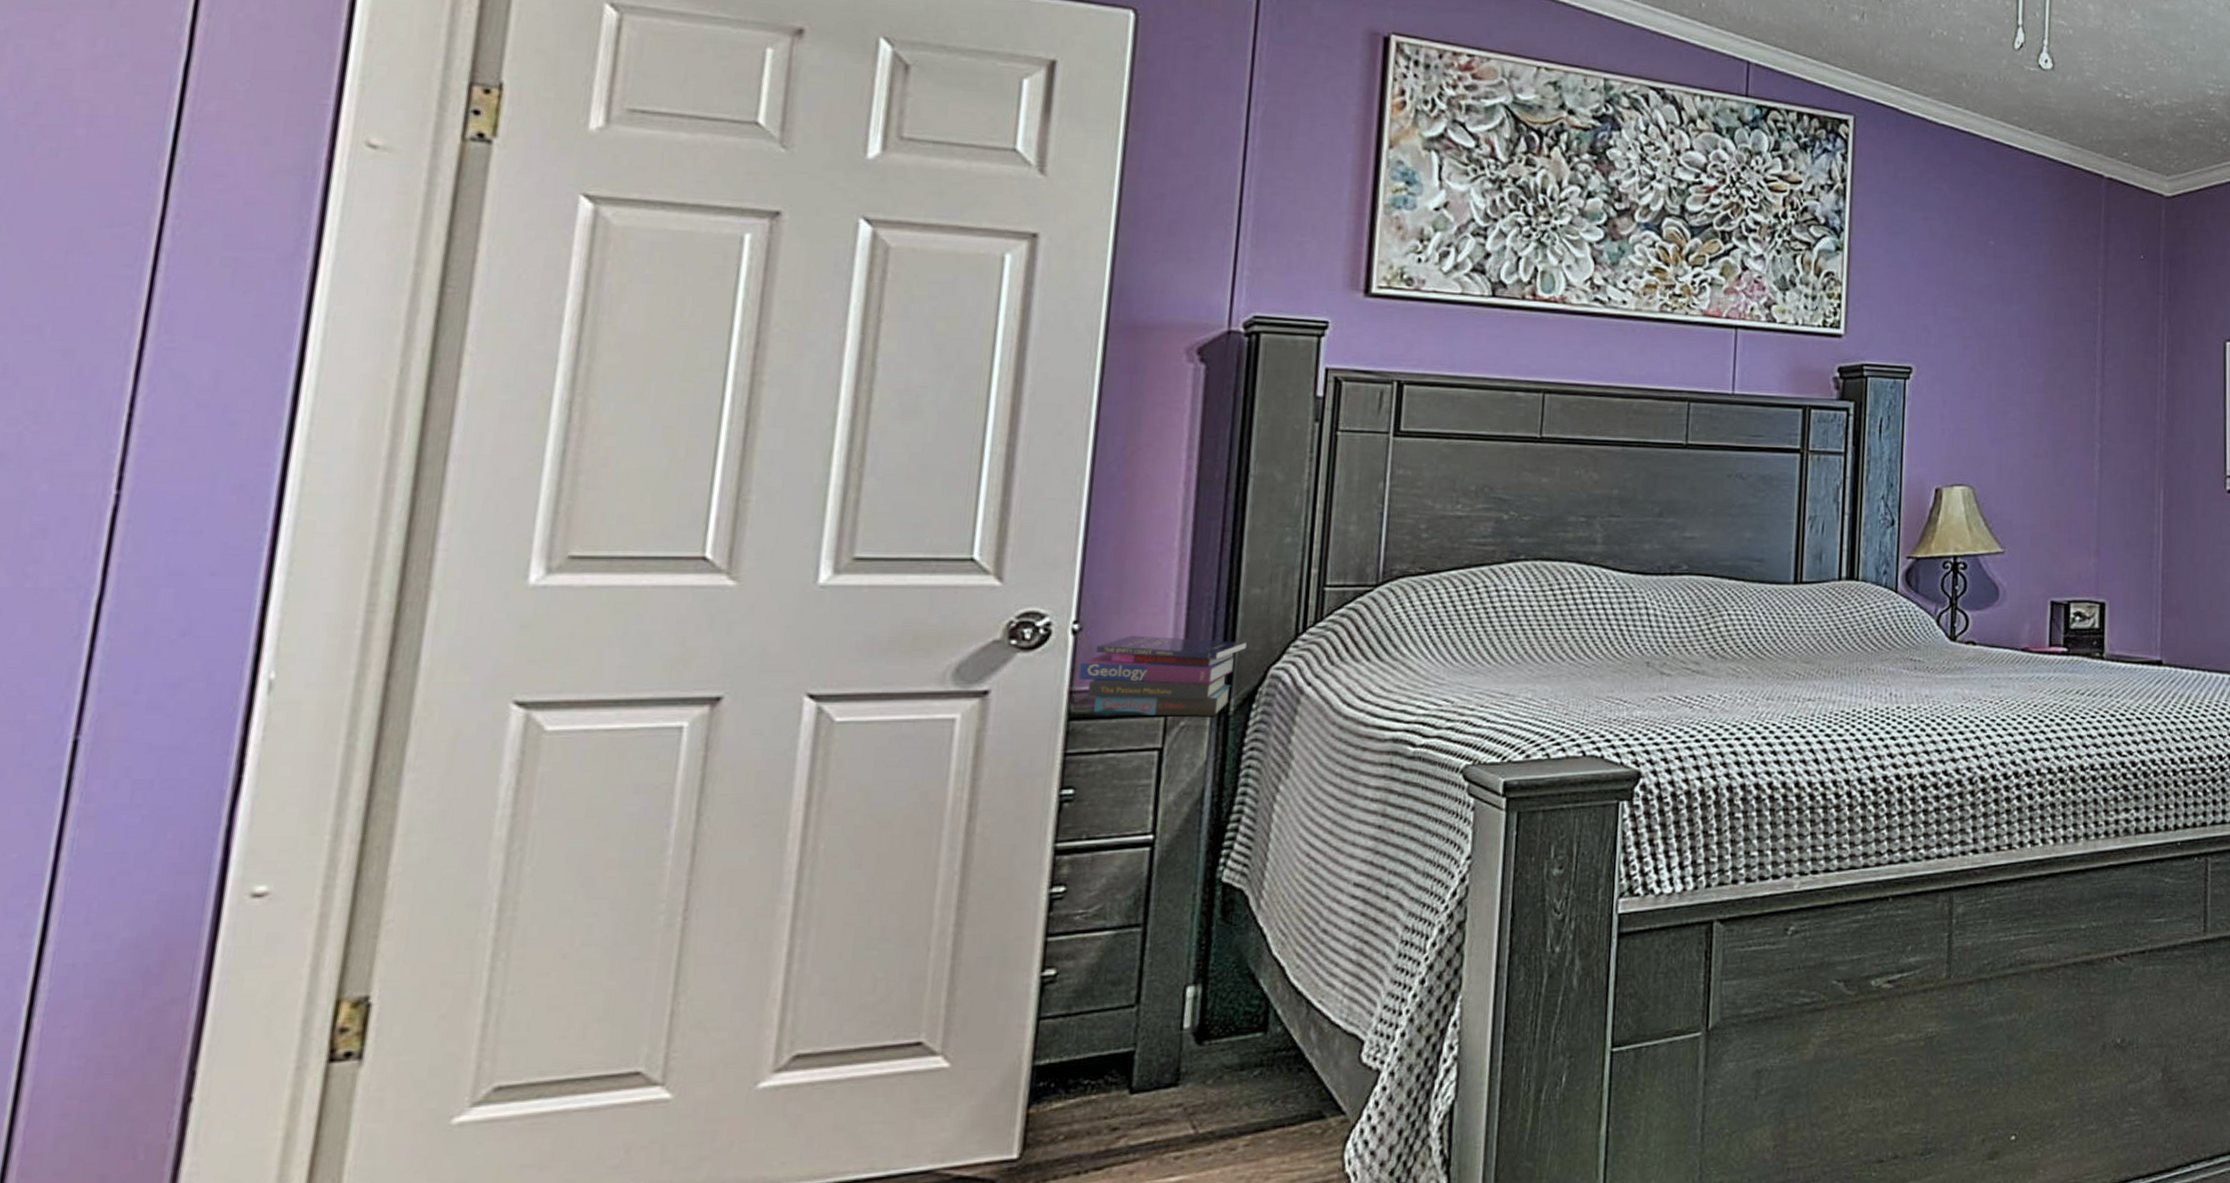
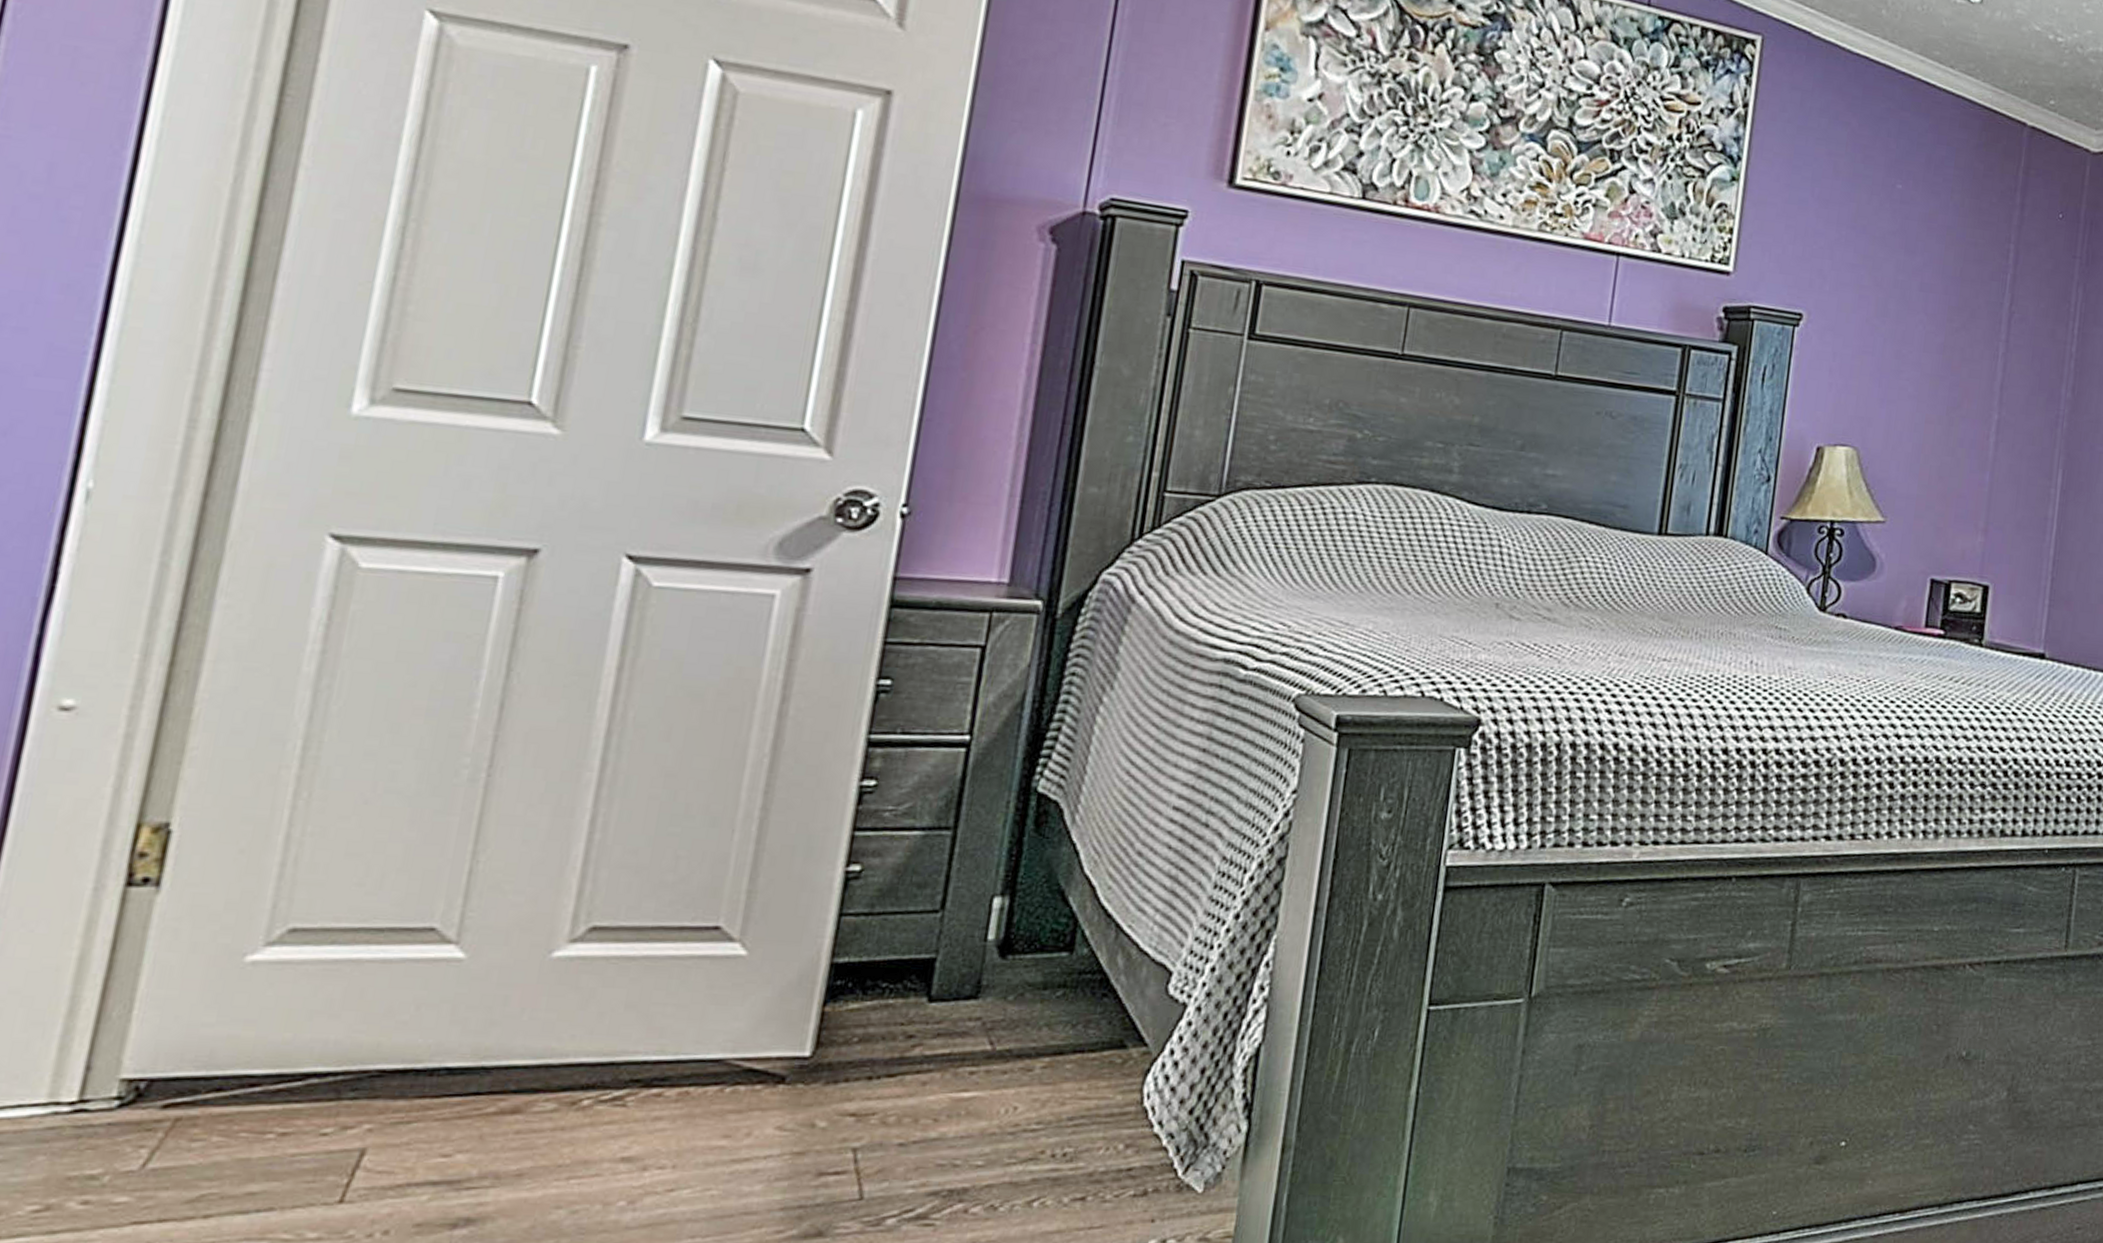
books: present [1078,635,1246,716] -> none [903,524,1080,618]

